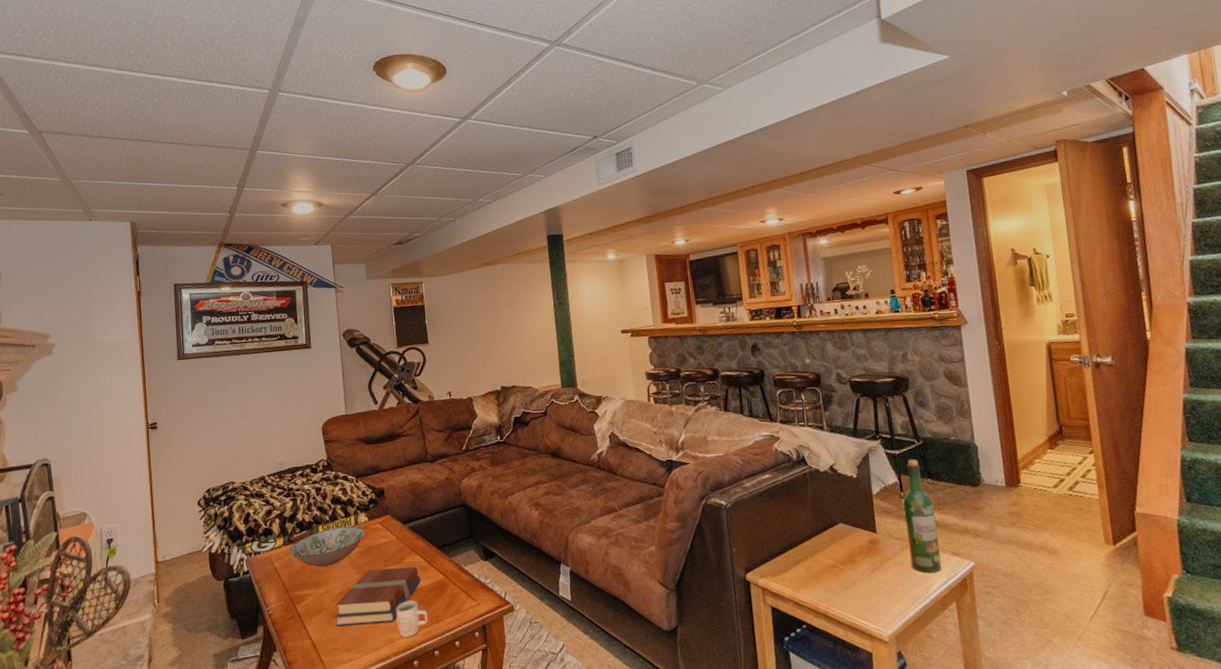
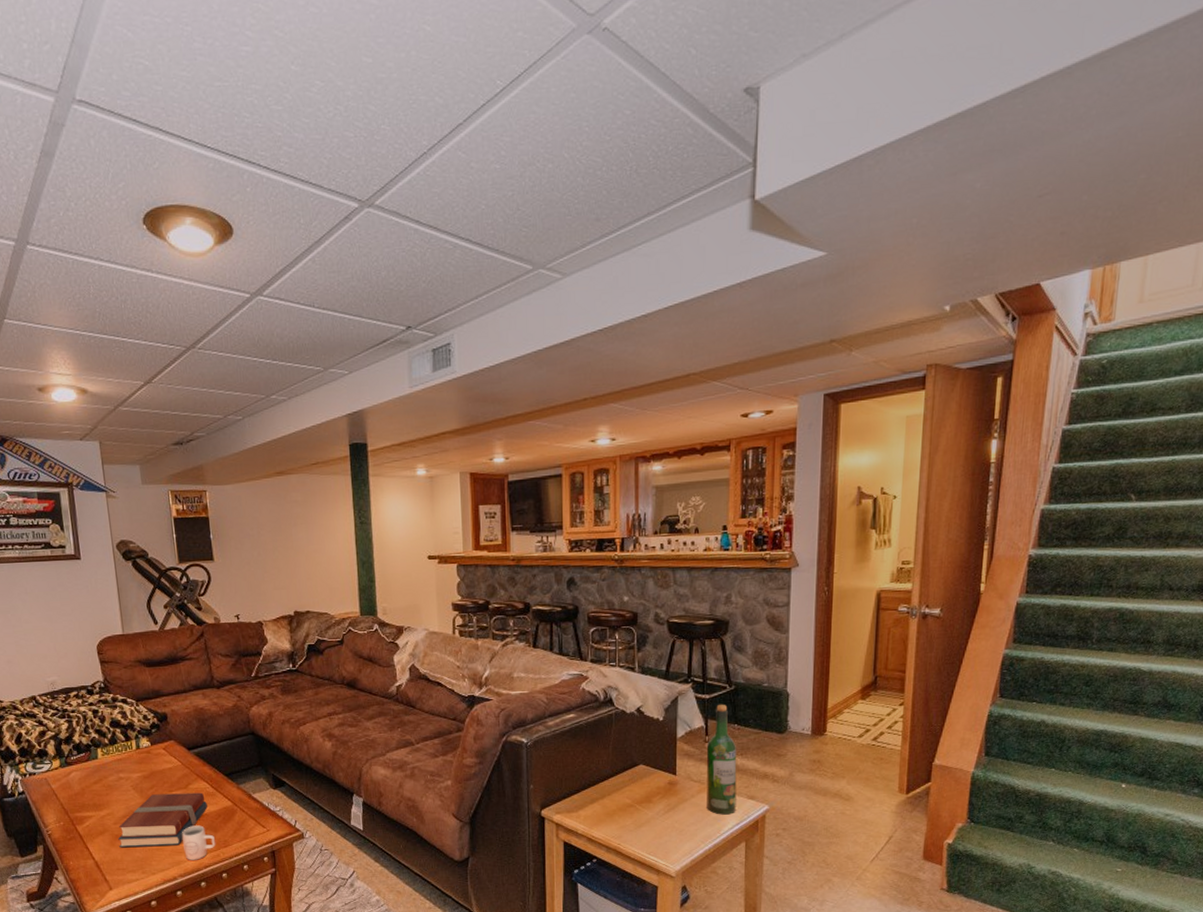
decorative bowl: present [289,526,365,567] -> none [66,750,147,790]

